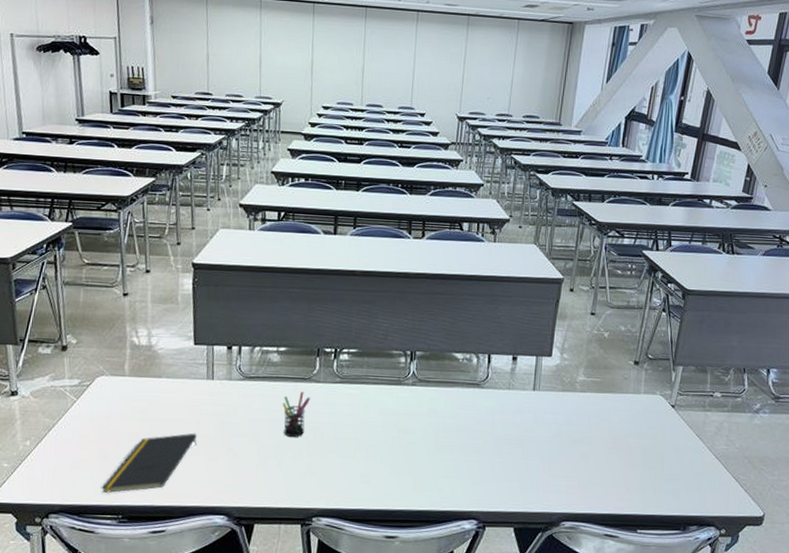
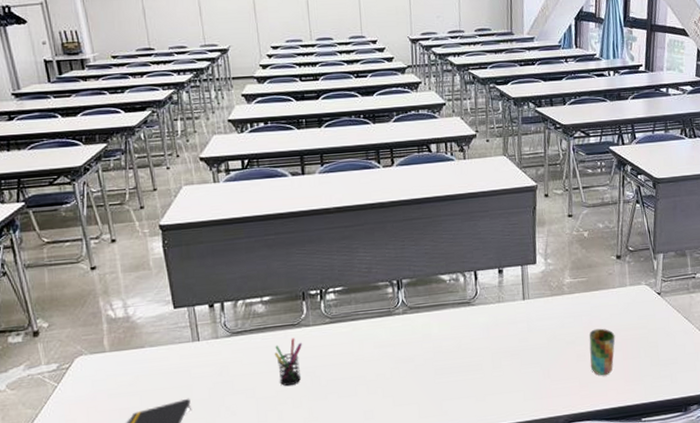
cup: none [592,431,622,480] -> present [588,328,615,376]

